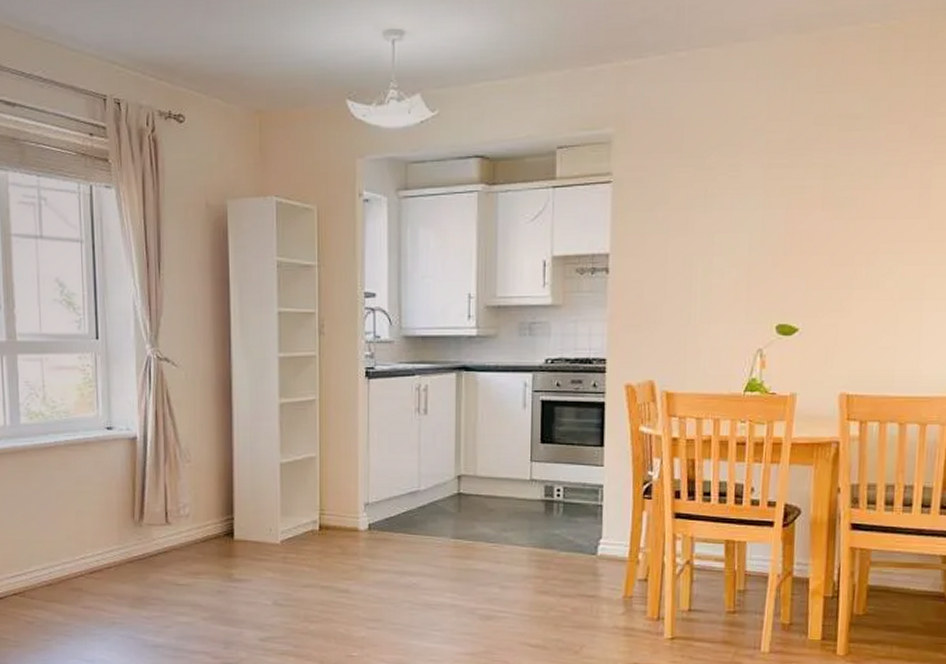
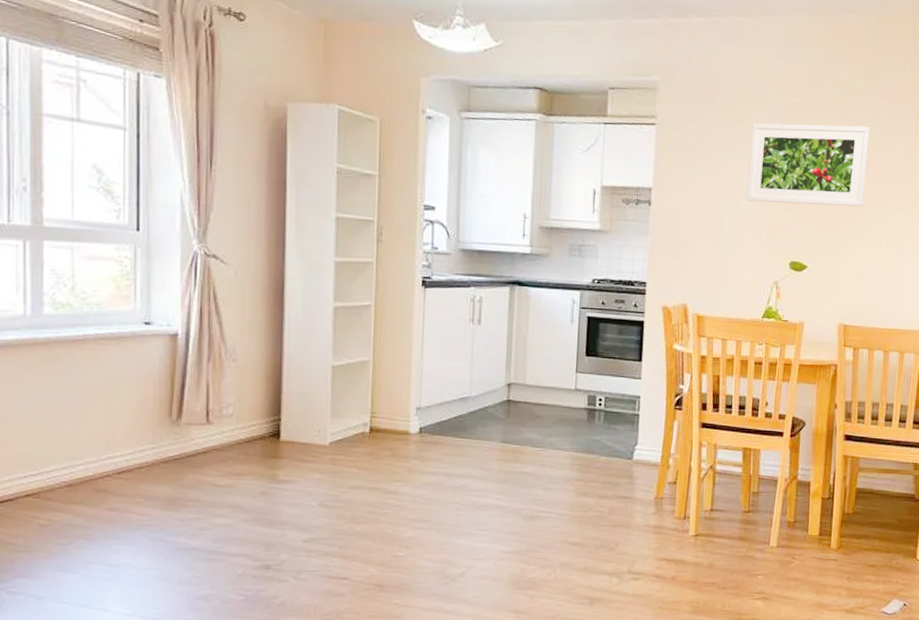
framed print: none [721,158,875,259] -> present [746,123,871,207]

